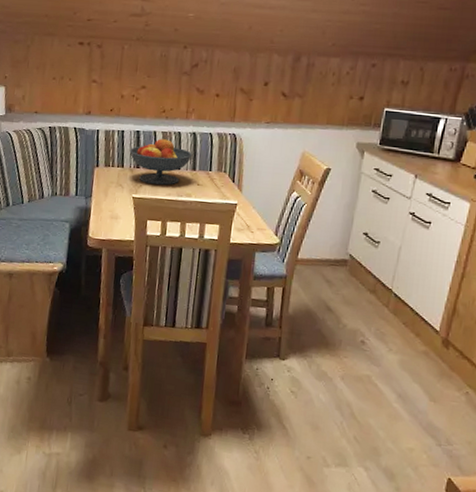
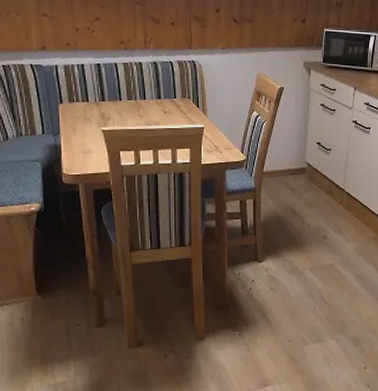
fruit bowl: present [129,138,192,185] -> none [92,69,155,116]

